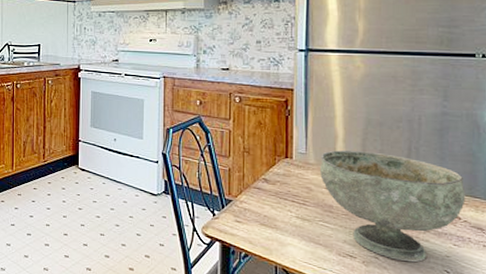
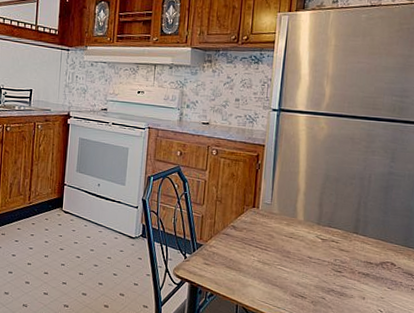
decorative bowl: present [320,150,466,263] -> none [282,202,402,303]

